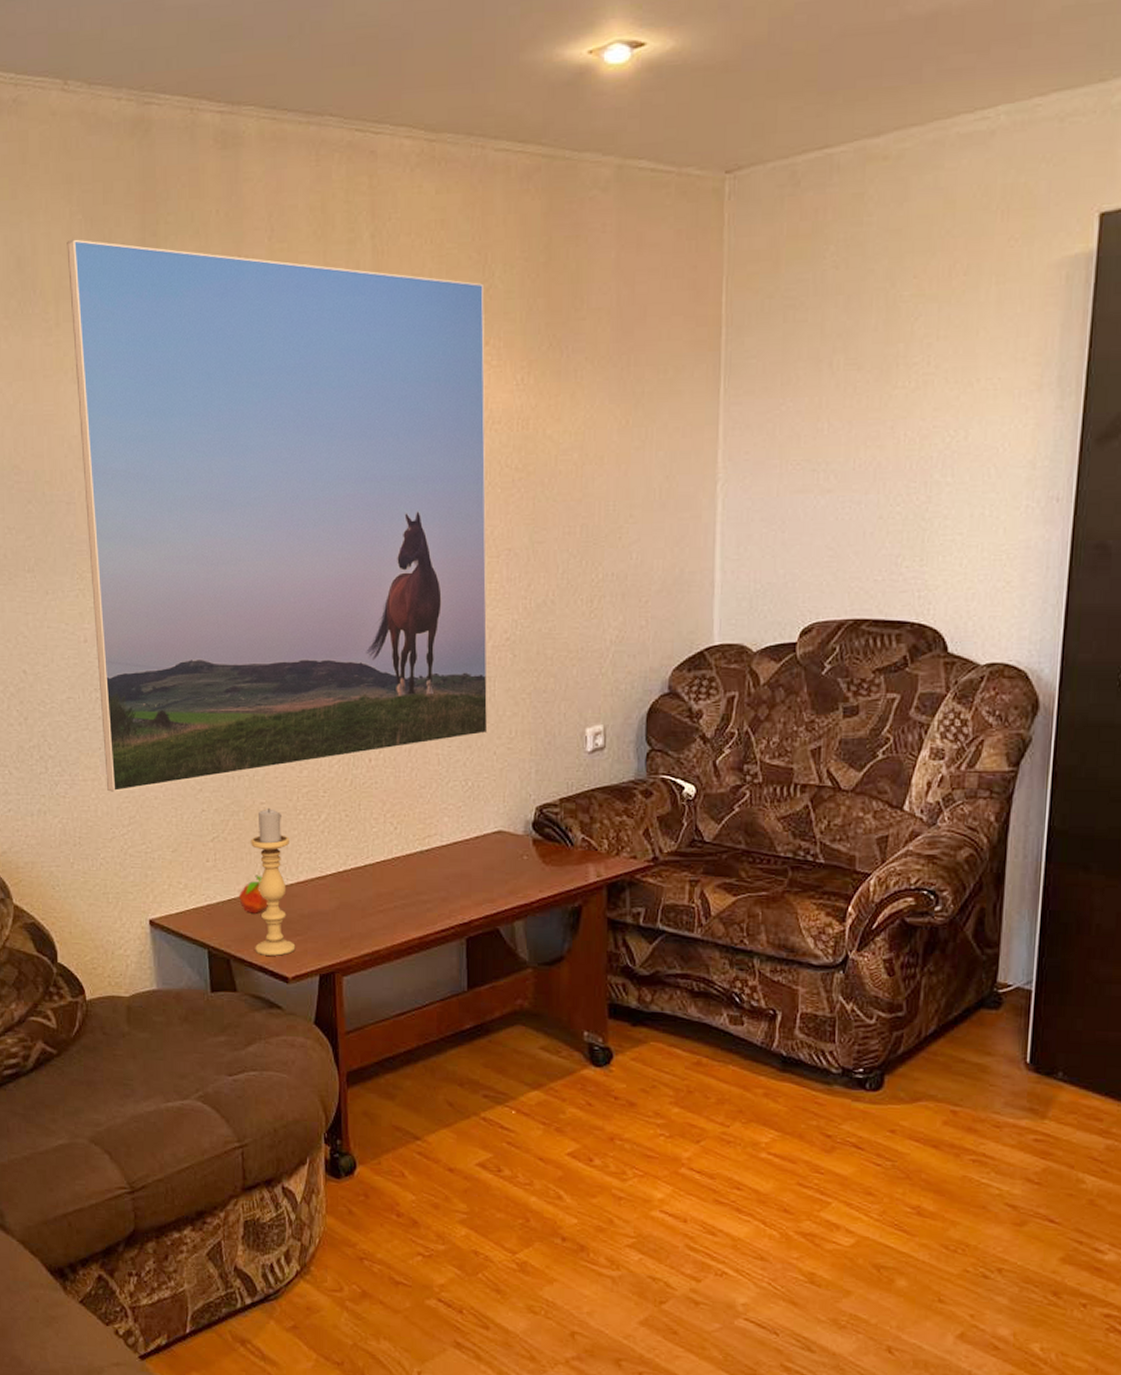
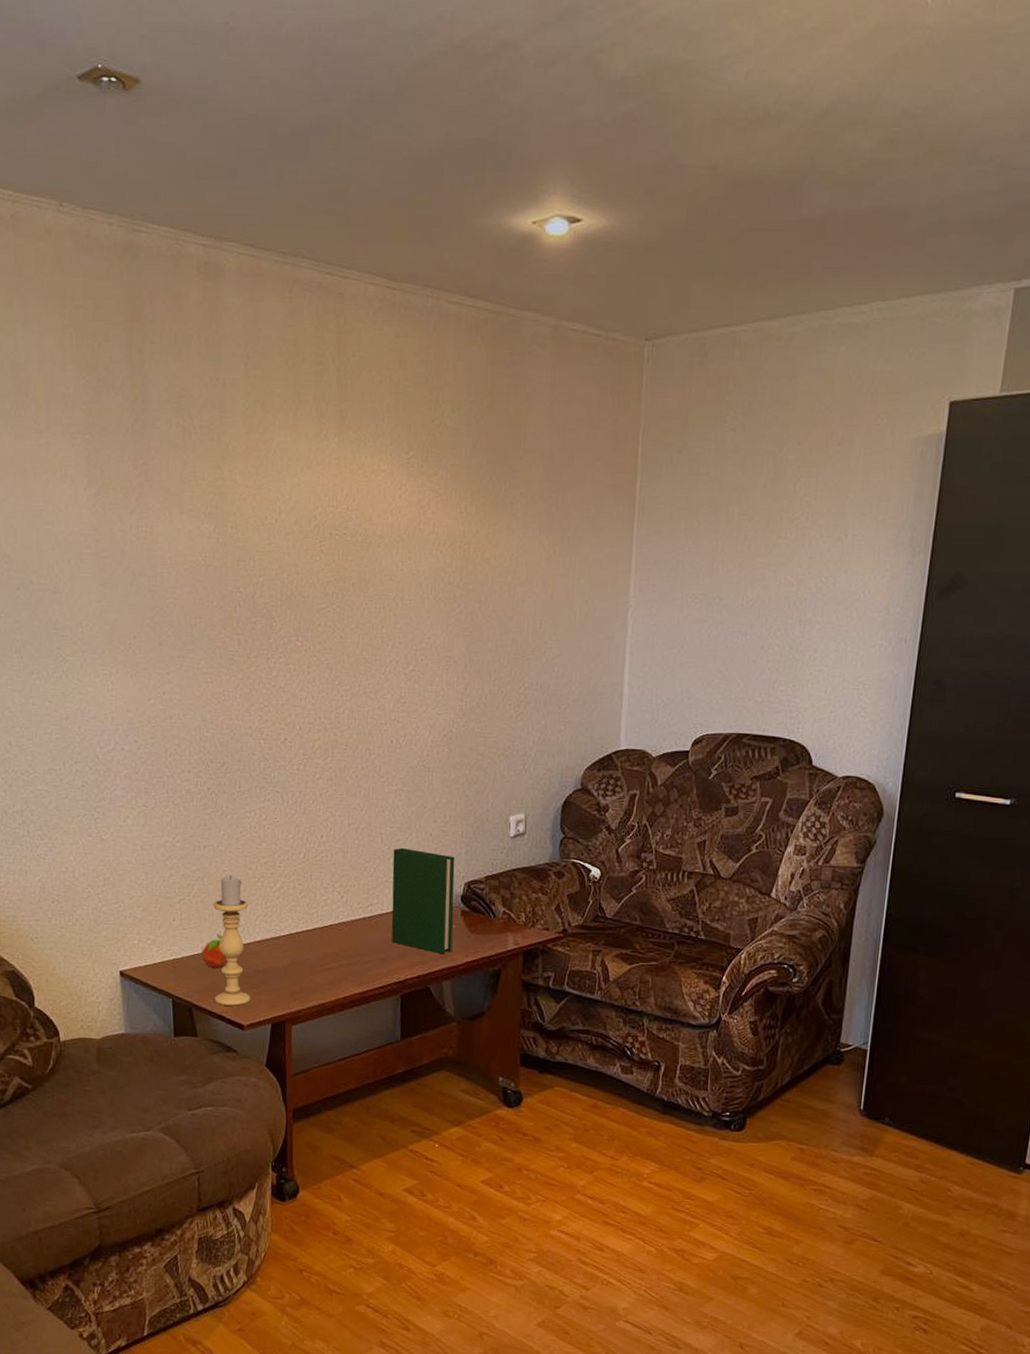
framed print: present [67,239,488,792] -> none [58,350,435,856]
hardback book: none [452,770,524,891] -> present [391,848,455,955]

